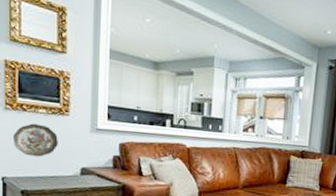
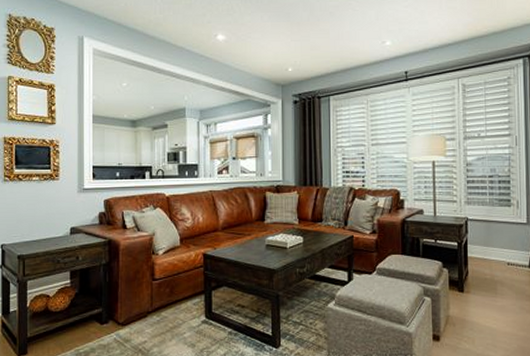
decorative plate: present [12,123,58,157] -> none [10,191,50,222]

